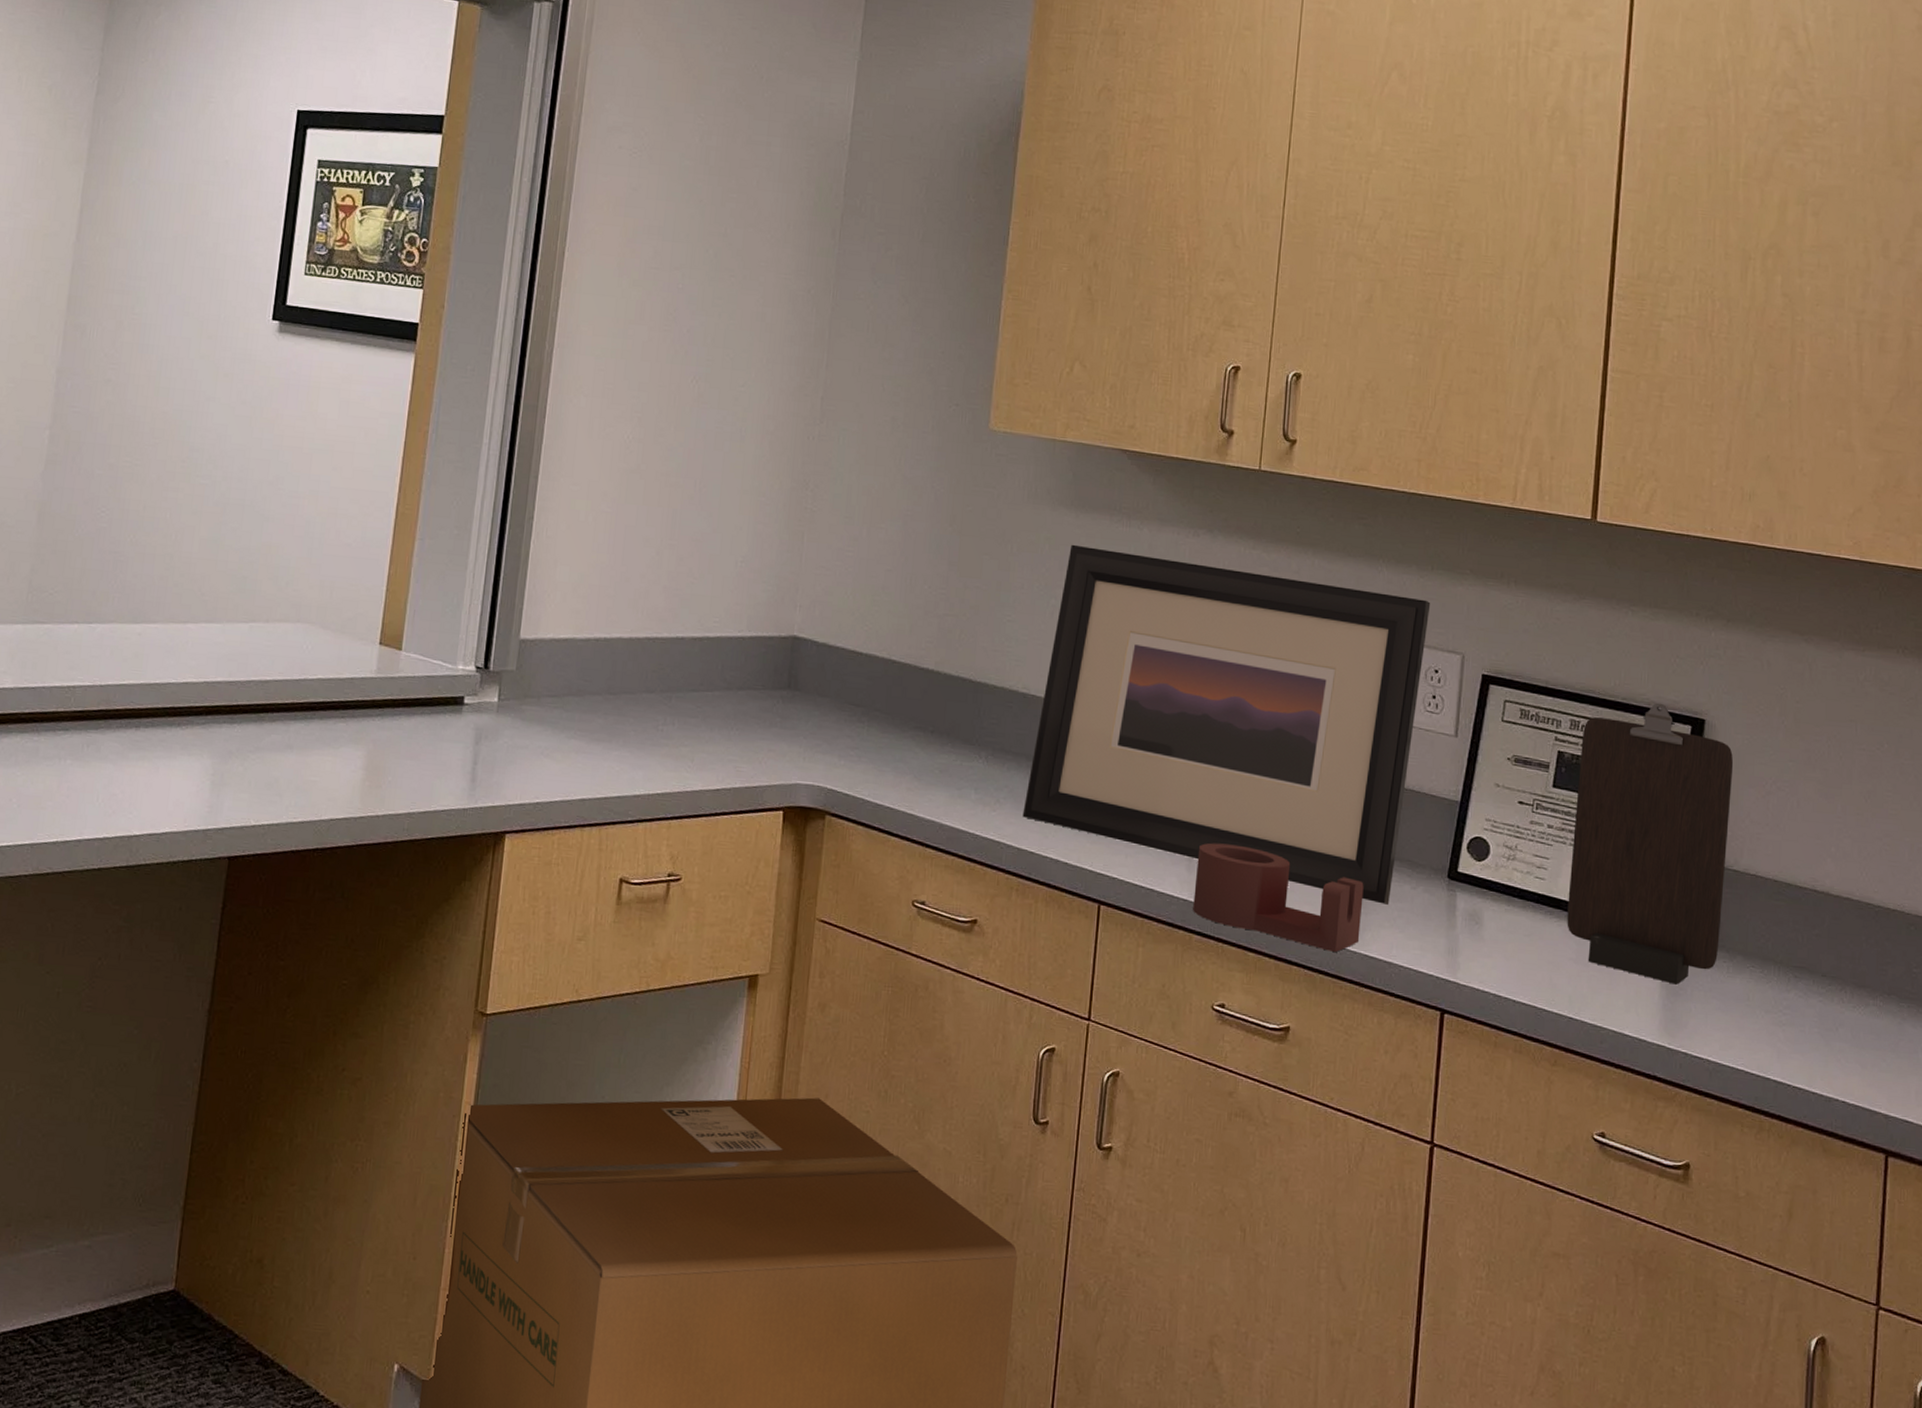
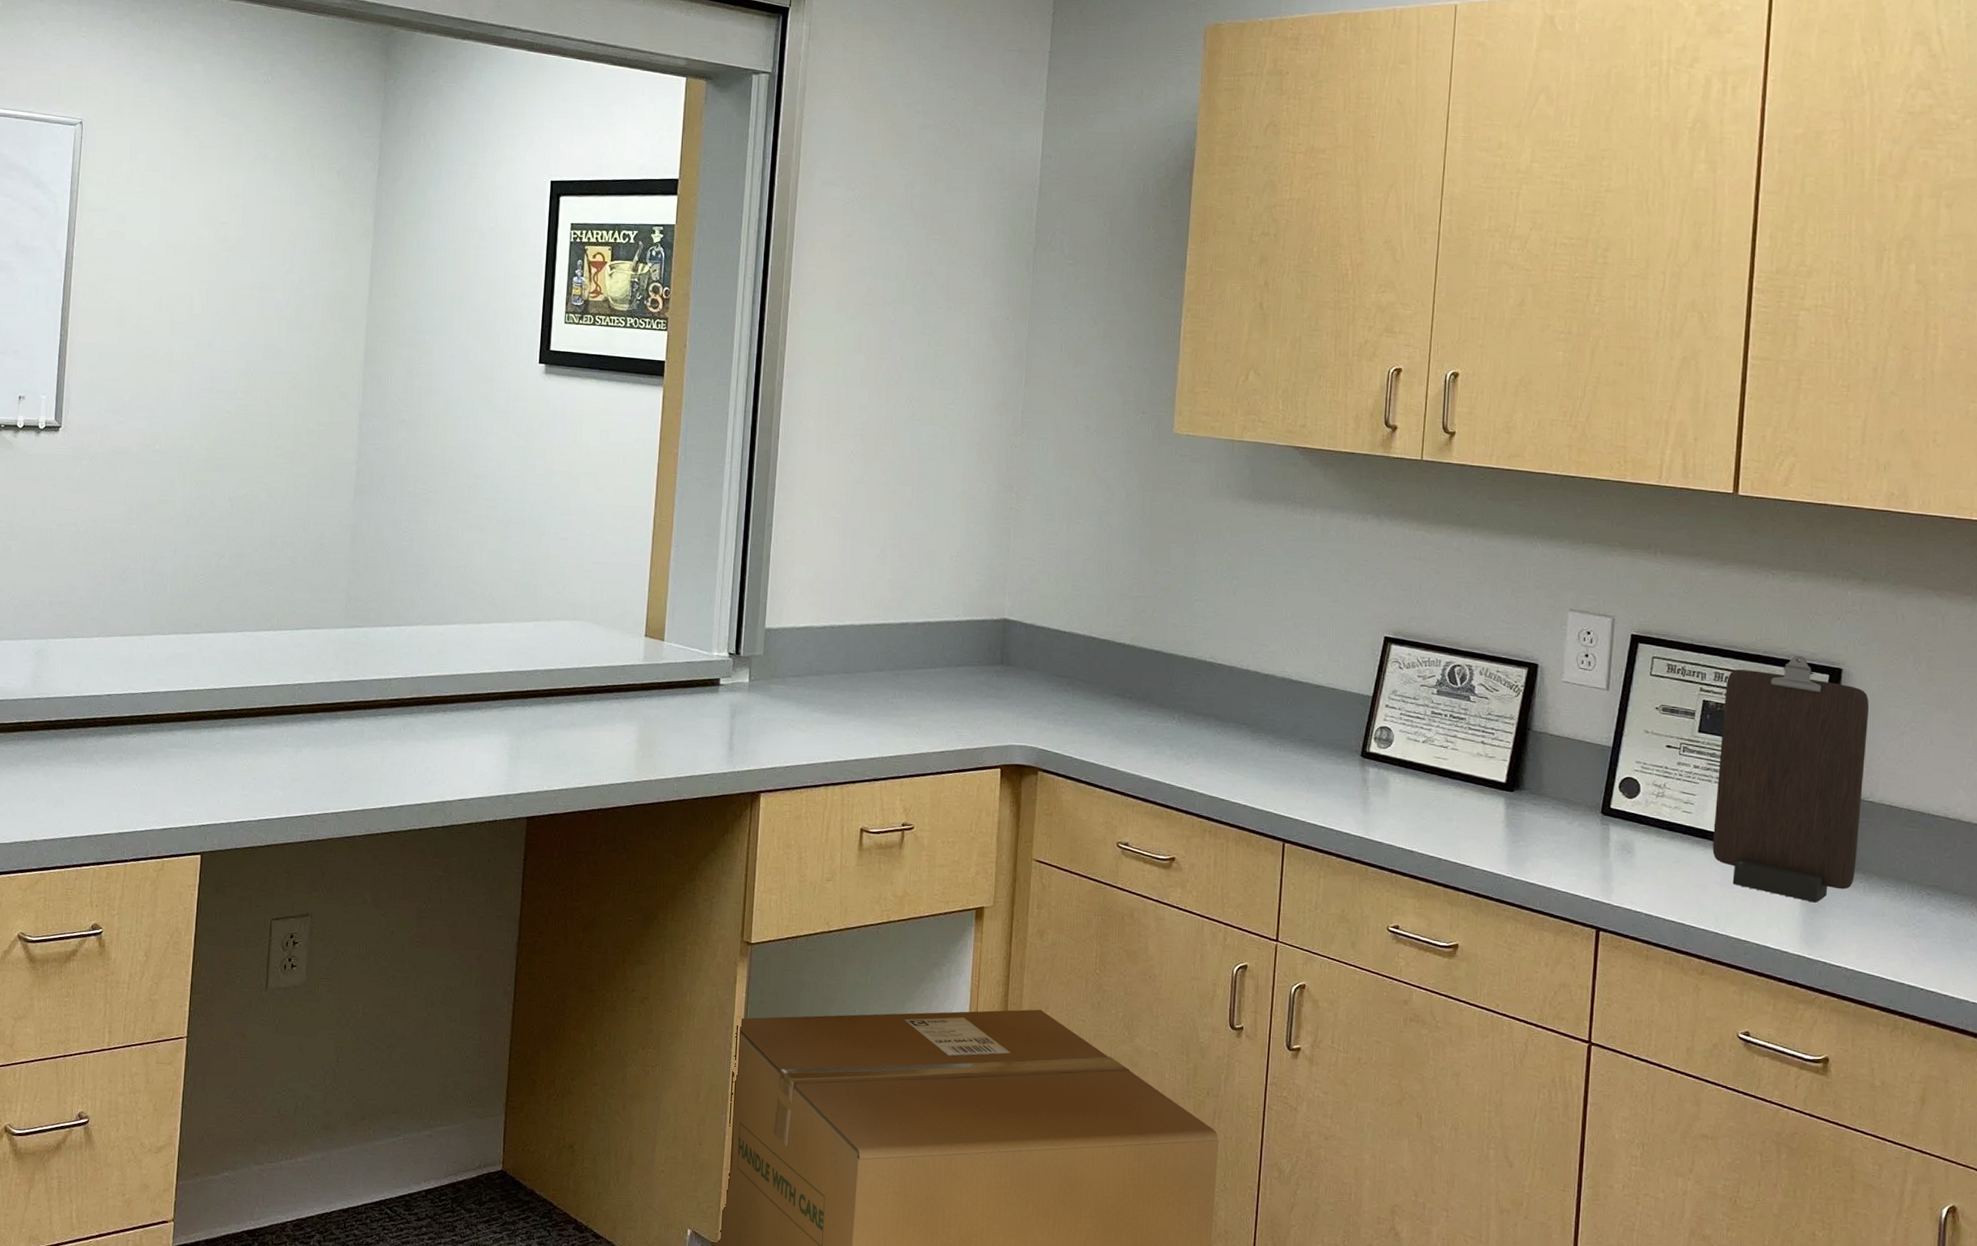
picture frame: present [1022,544,1431,905] -> none [1213,531,1583,838]
tape dispenser: present [1193,842,1364,953] -> none [1368,787,1524,880]

